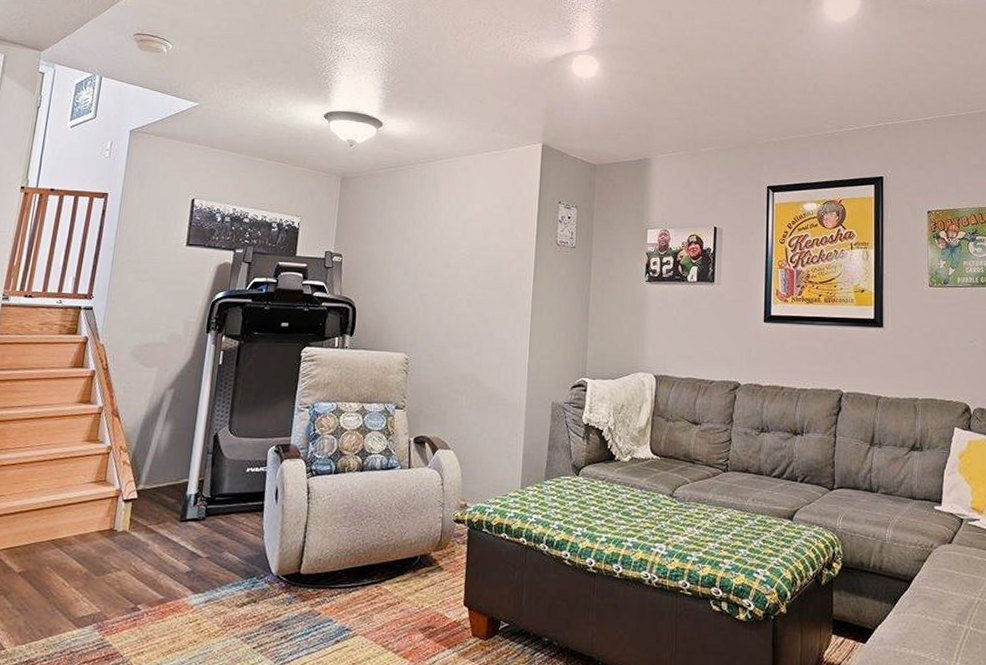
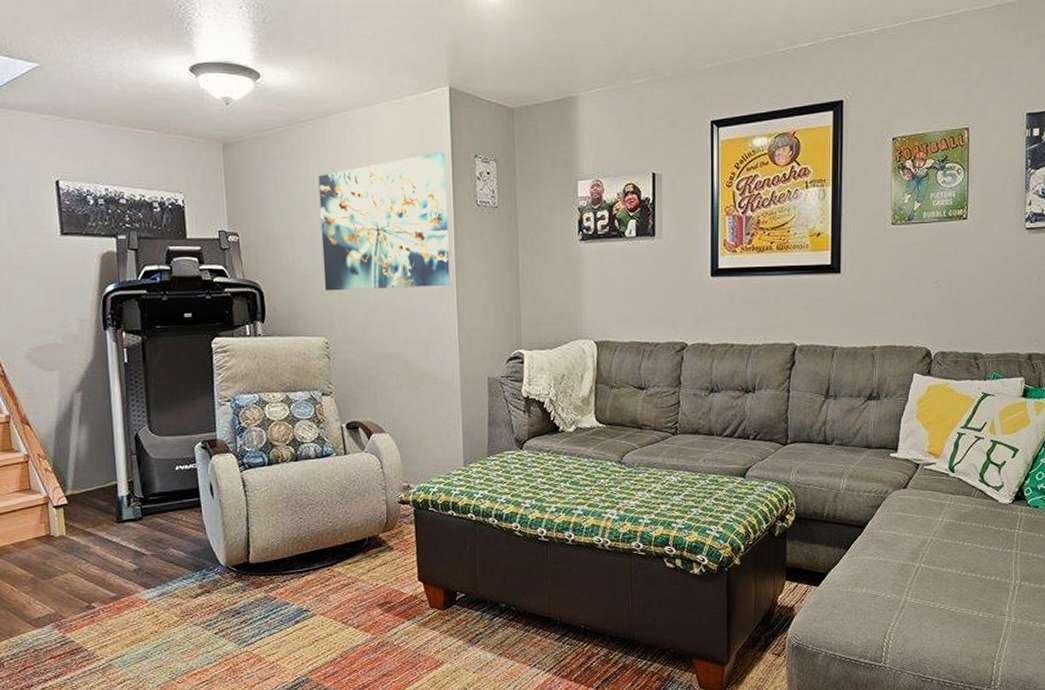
wall art: none [412,197,533,315] -> present [318,152,451,291]

